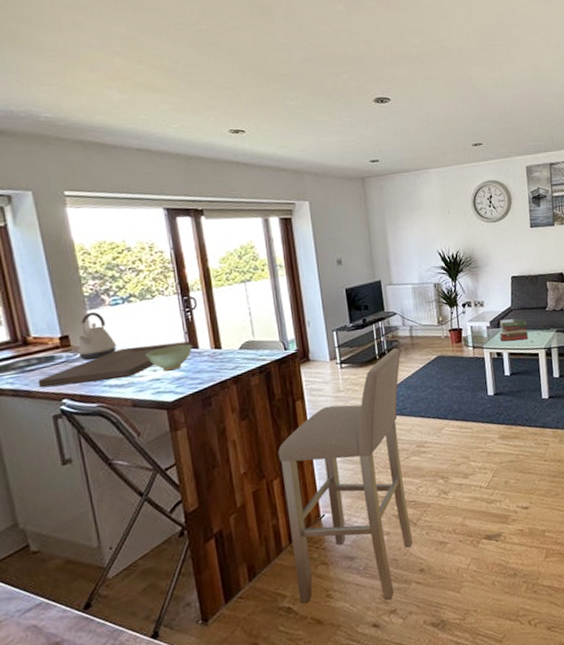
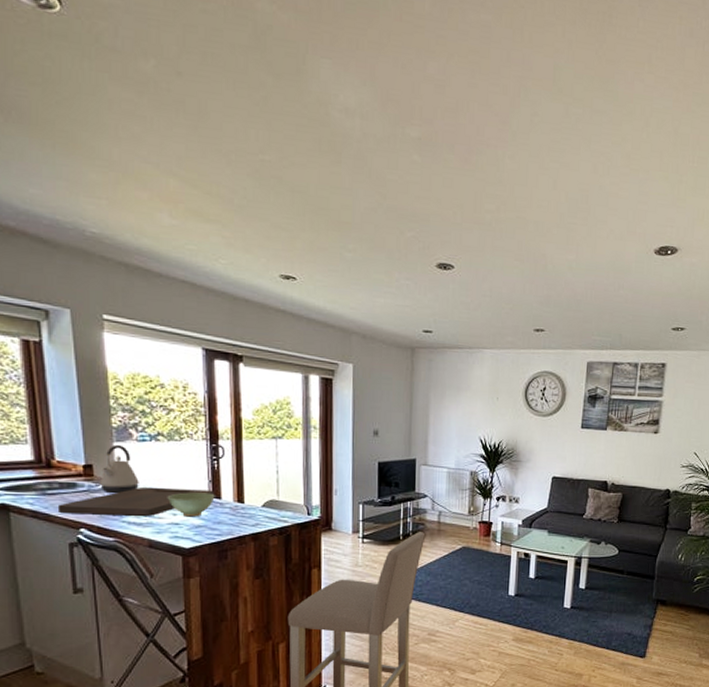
books: present [499,318,529,342] -> none [529,519,561,545]

